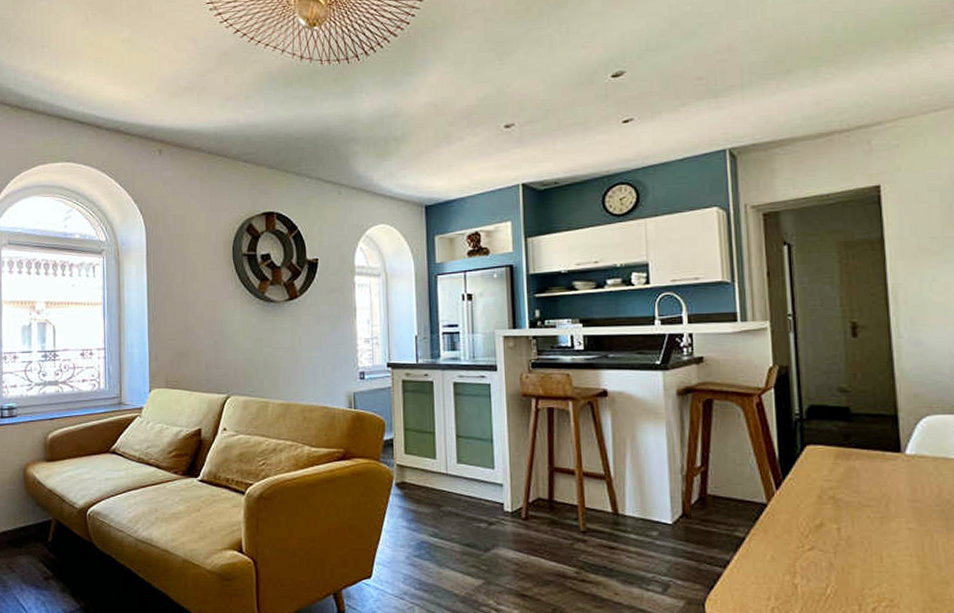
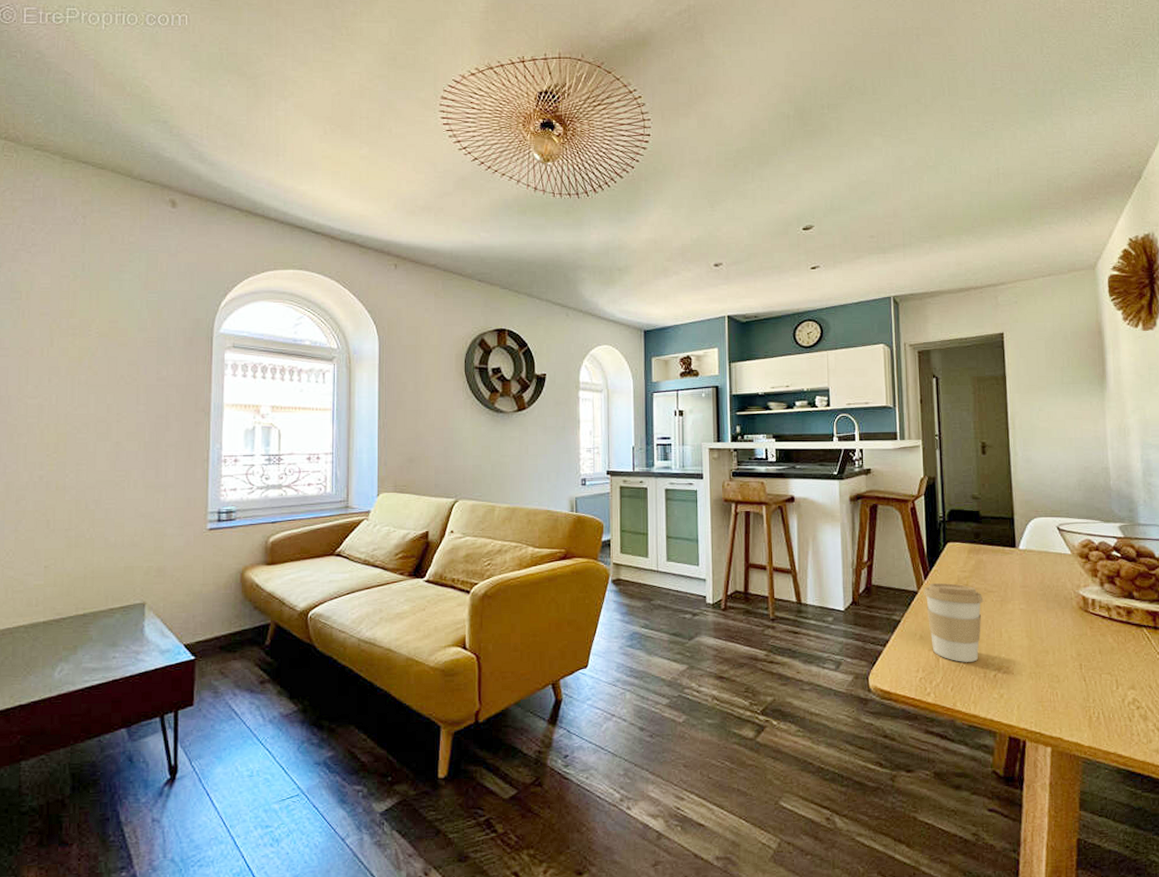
coffee cup: none [775,493,857,591] -> present [924,582,984,662]

